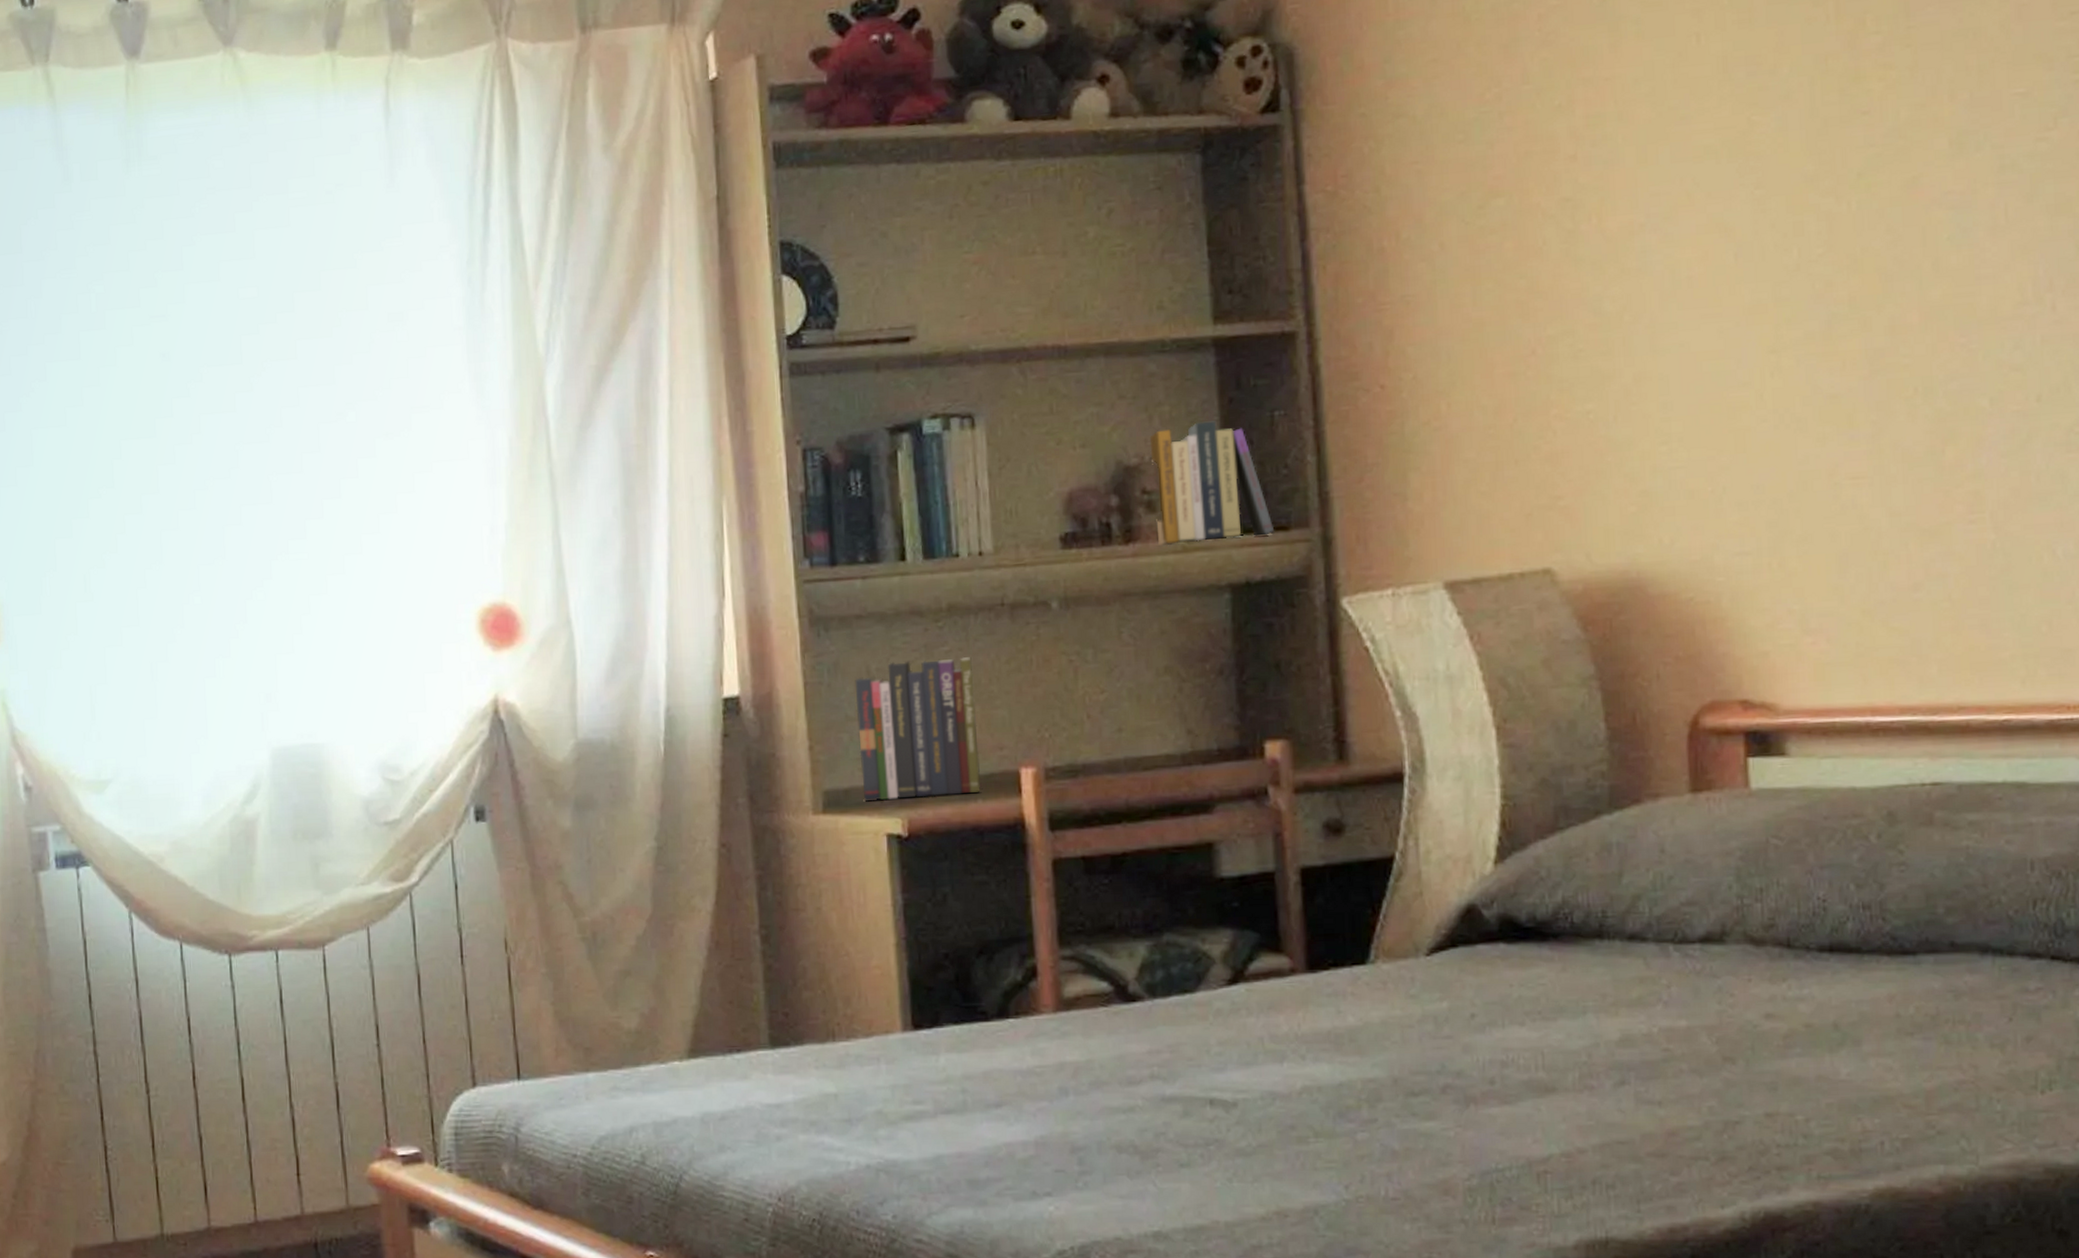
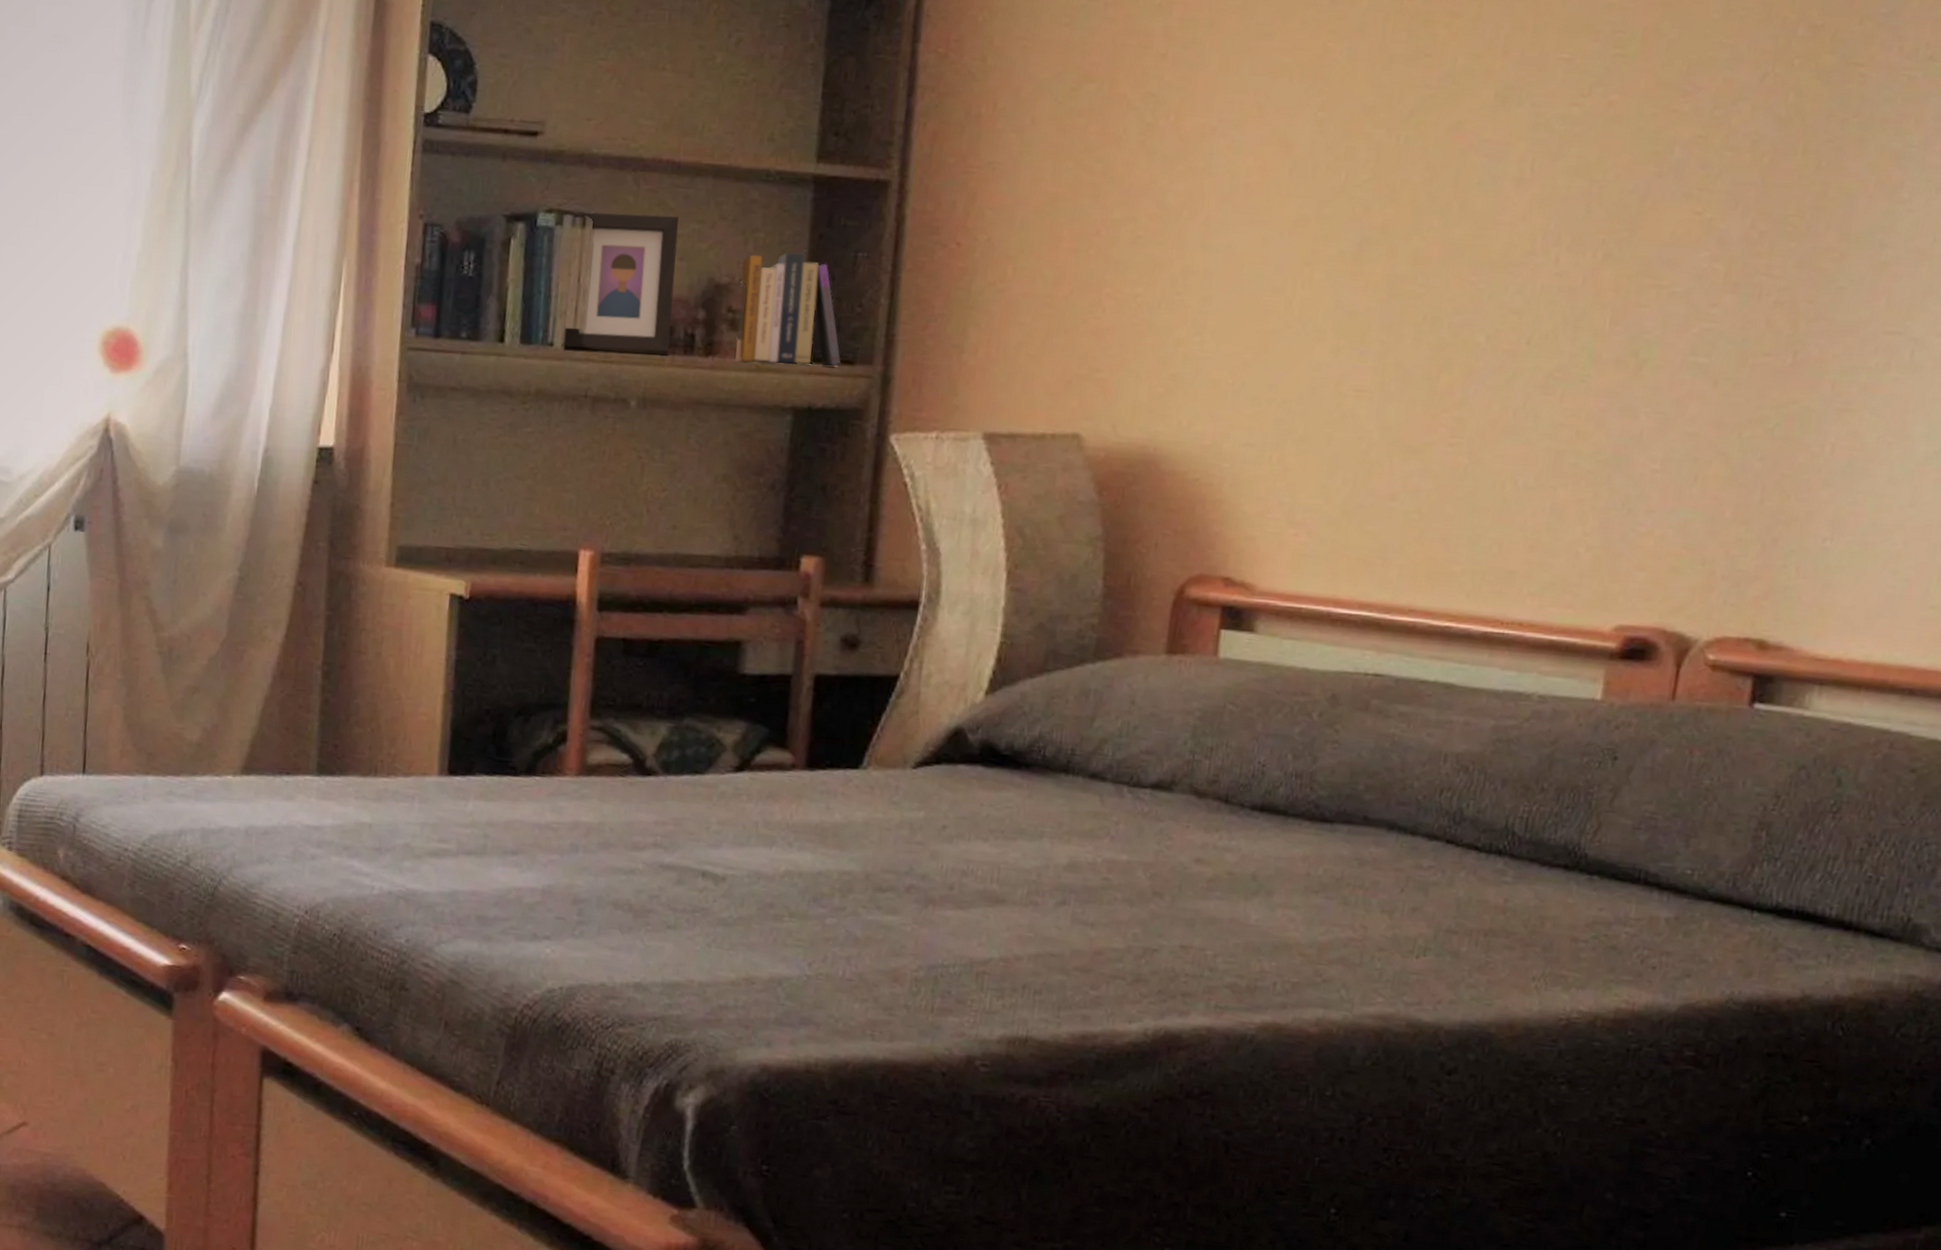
books: present [855,657,981,802] -> none [434,435,551,567]
picture frame: none [963,401,1085,561] -> present [563,211,679,357]

